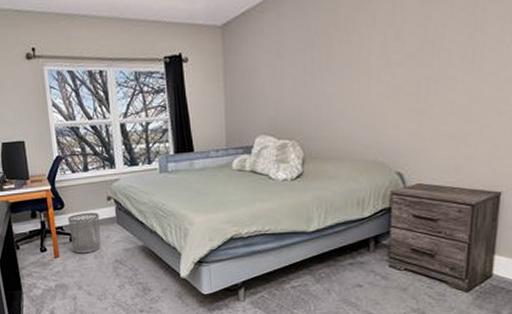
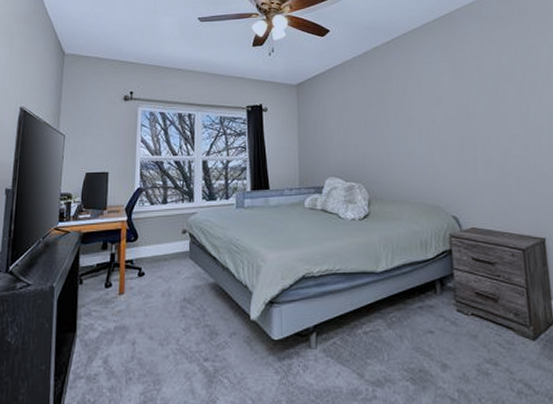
waste bin: present [68,213,101,254] -> none [139,246,172,291]

